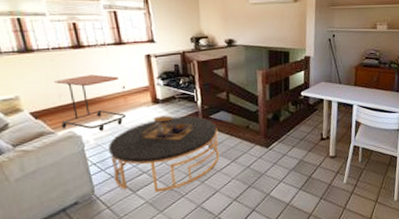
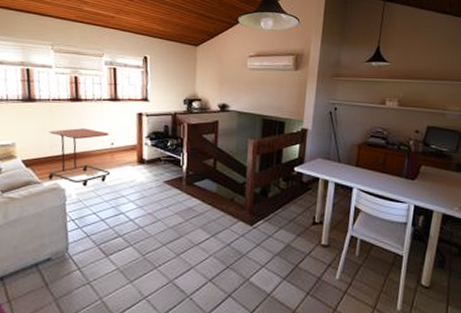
coffee table: present [109,115,219,193] -> none [89,177,200,260]

